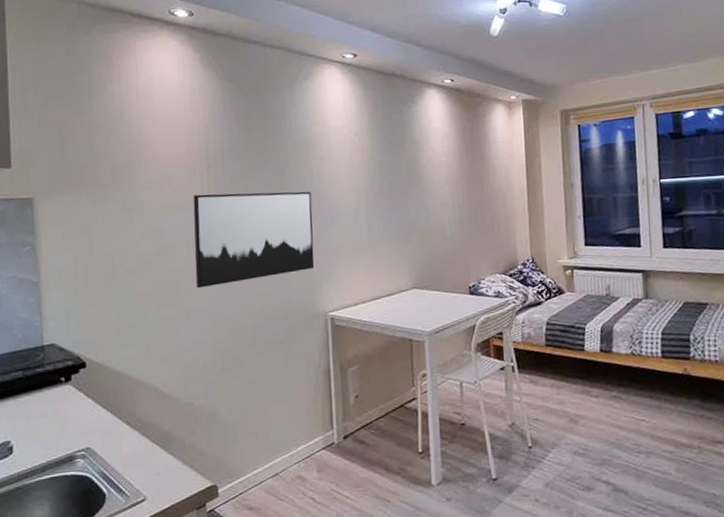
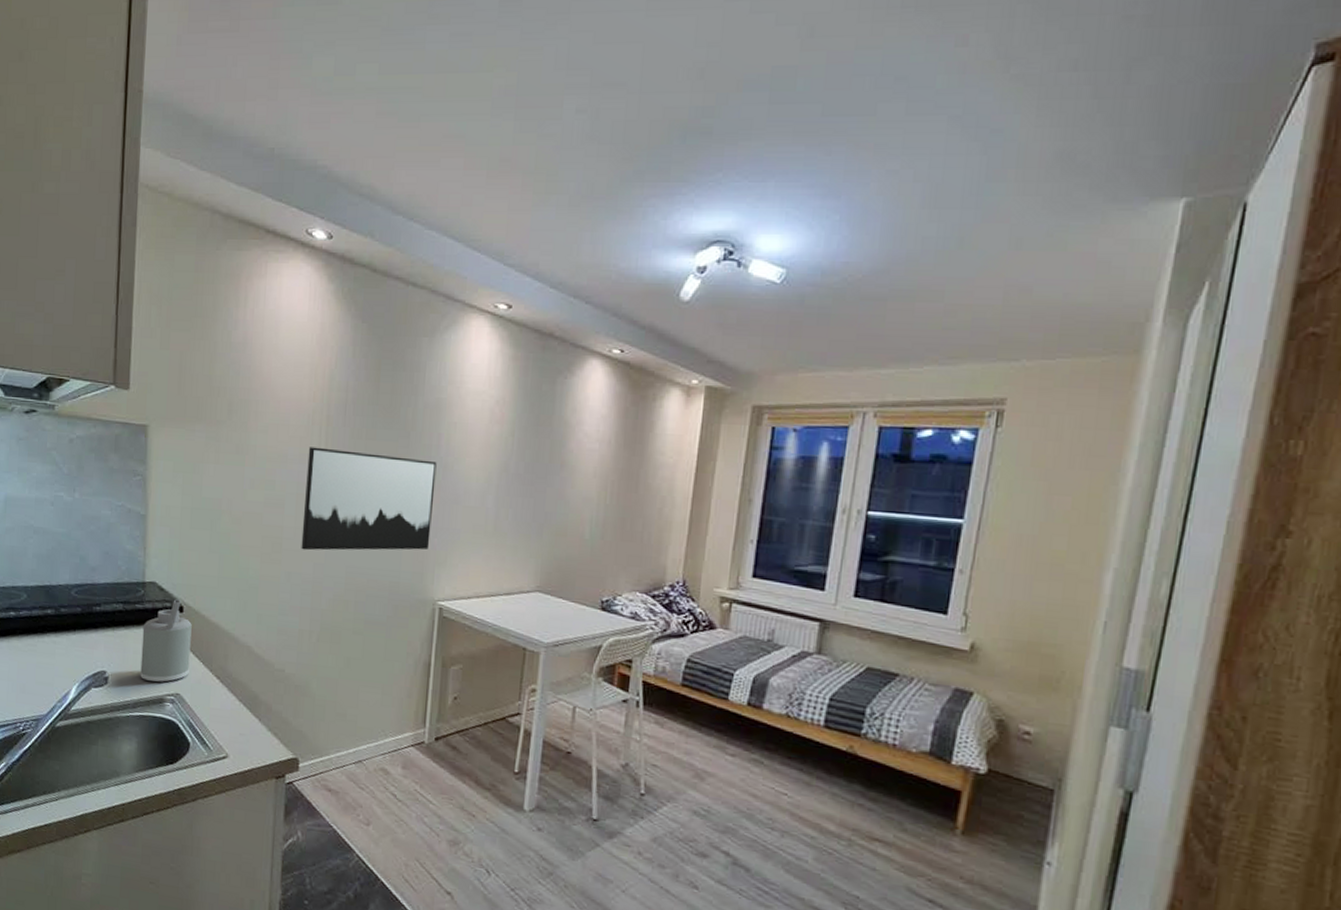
soap dispenser: none [45,356,98,443] -> present [140,599,192,683]

